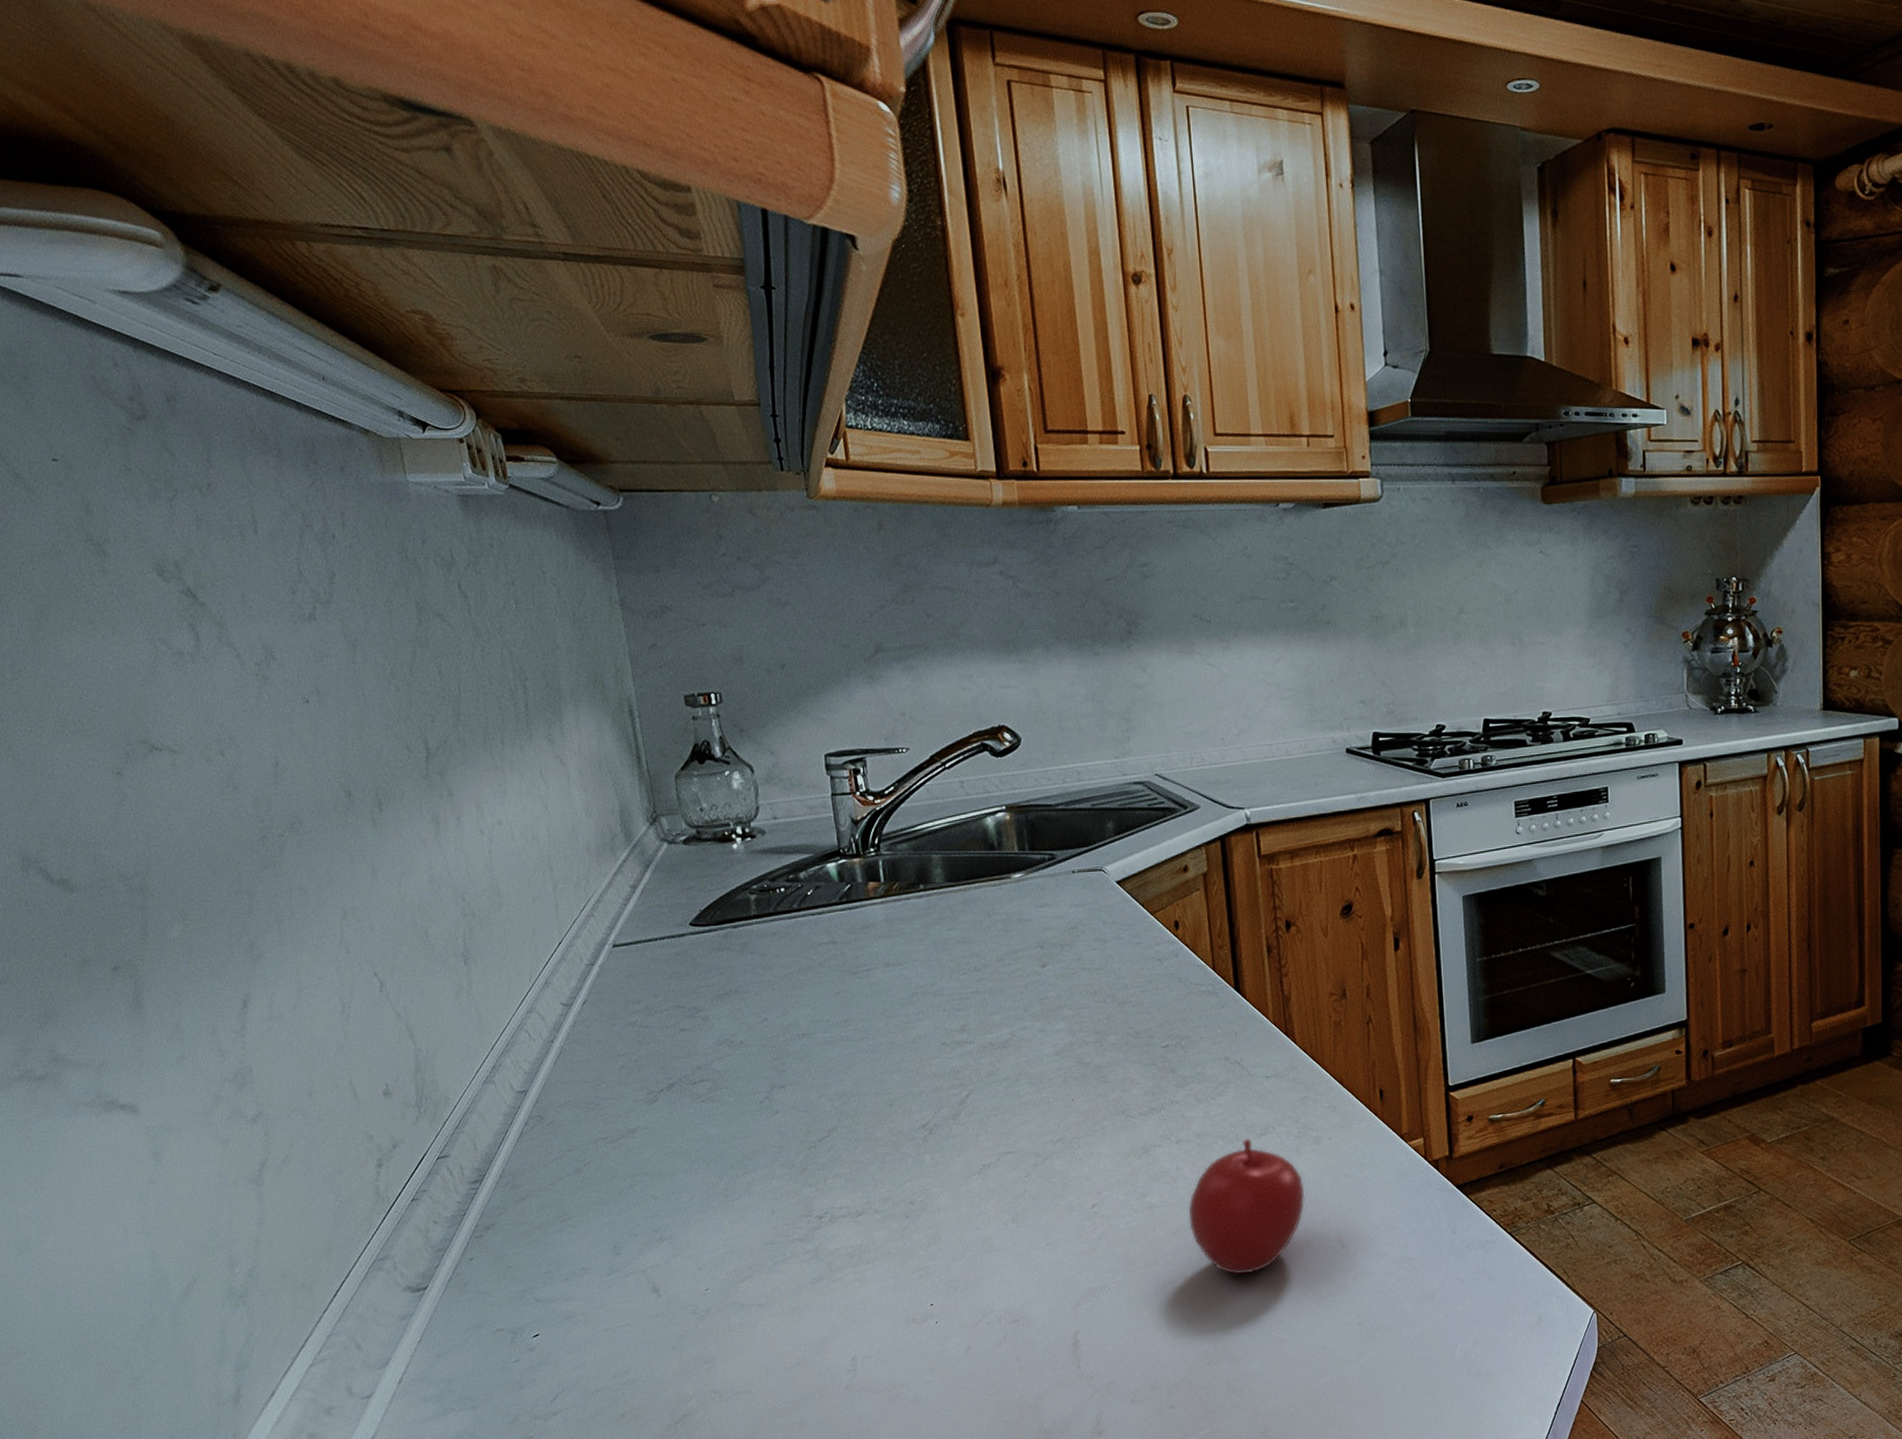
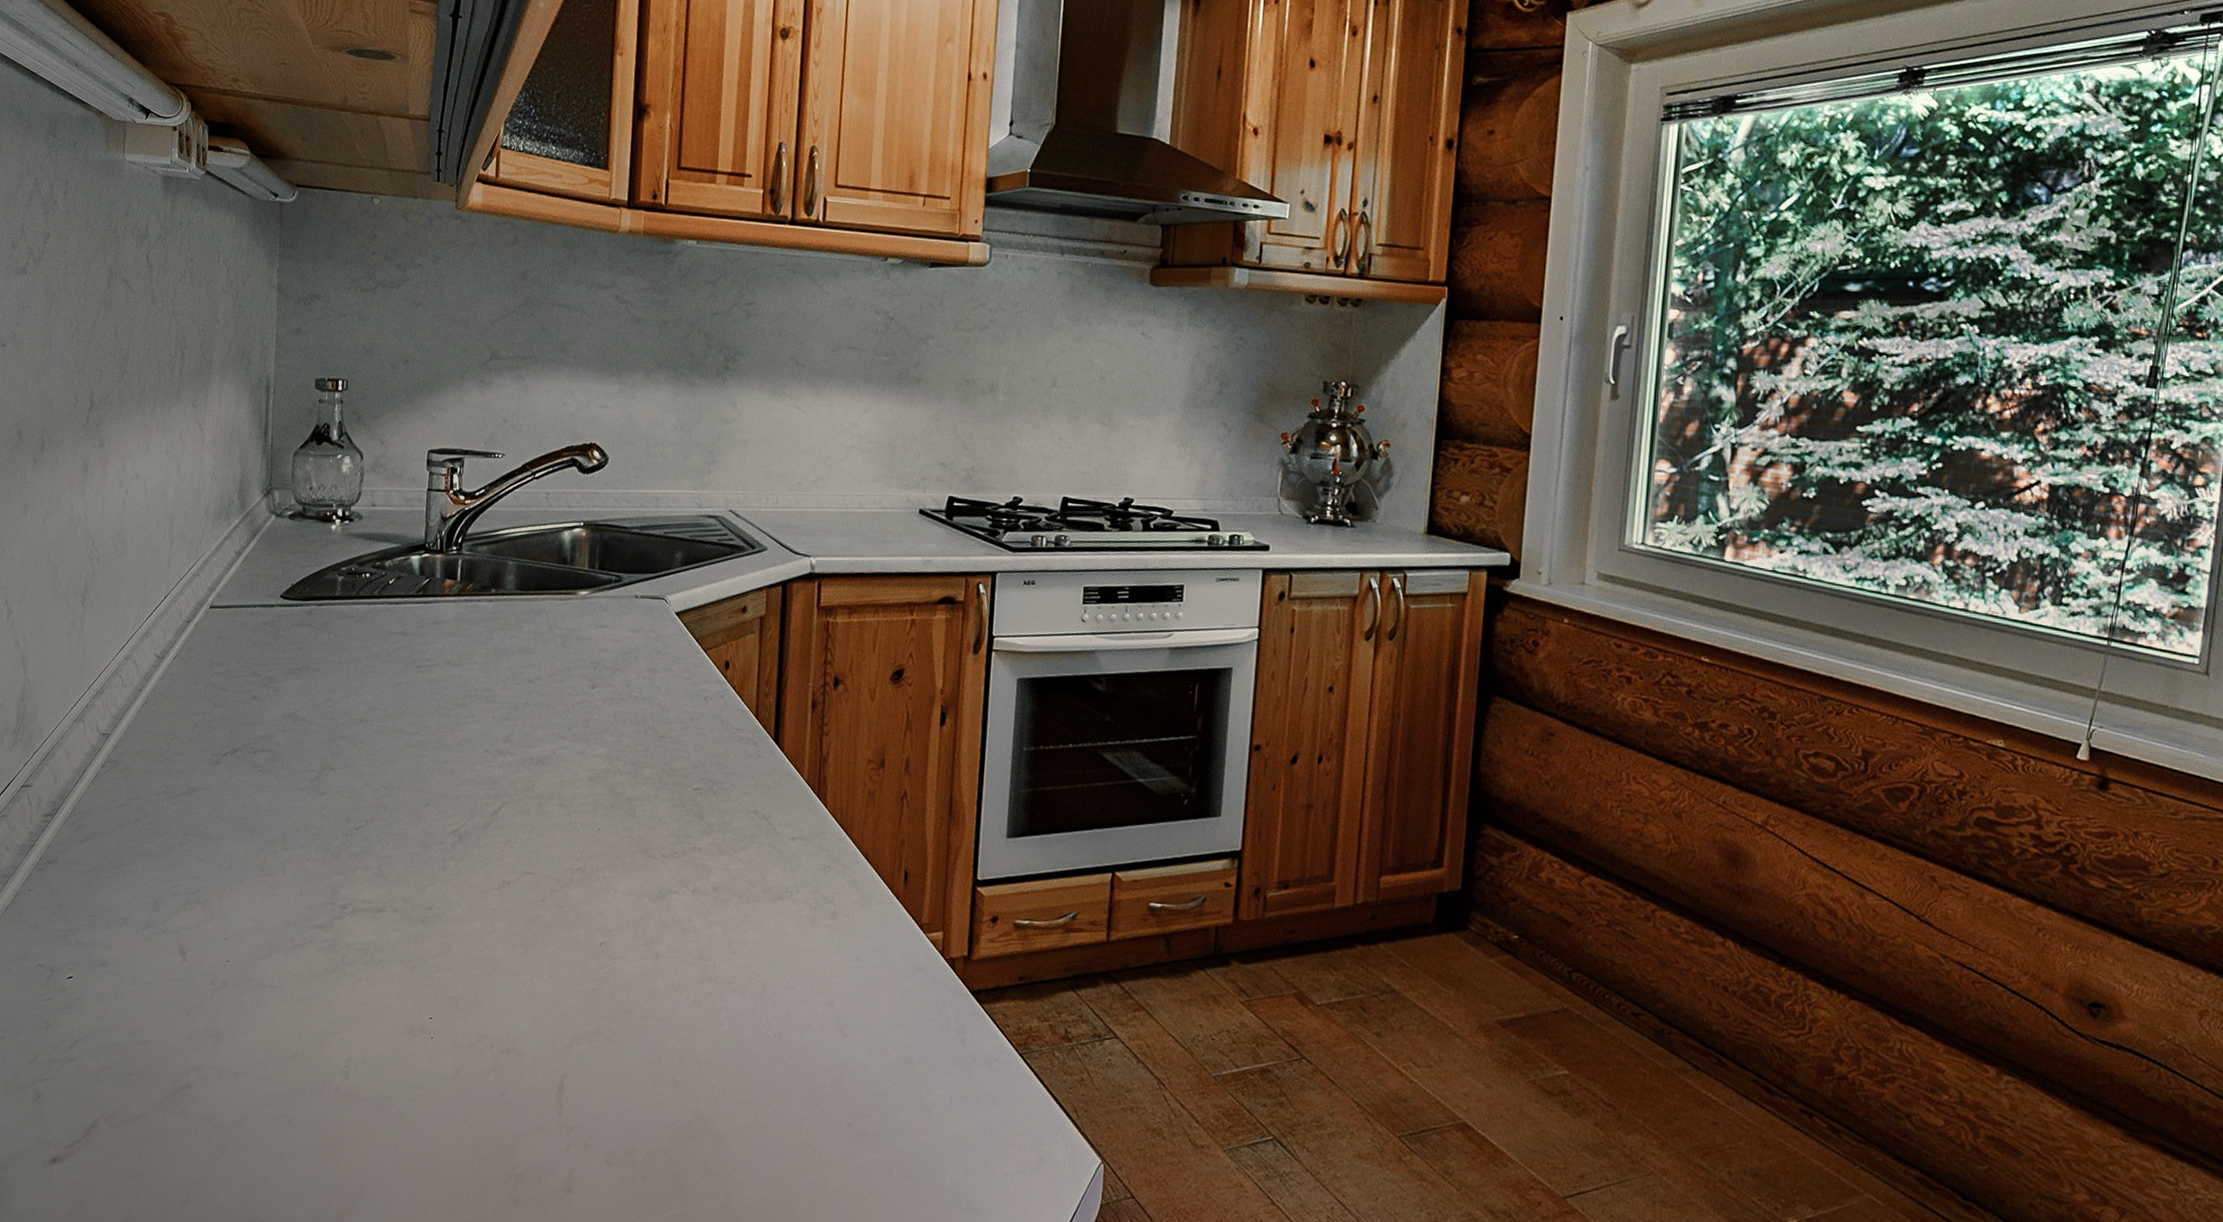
apple: present [1188,1138,1305,1275] -> none [692,899,814,1047]

